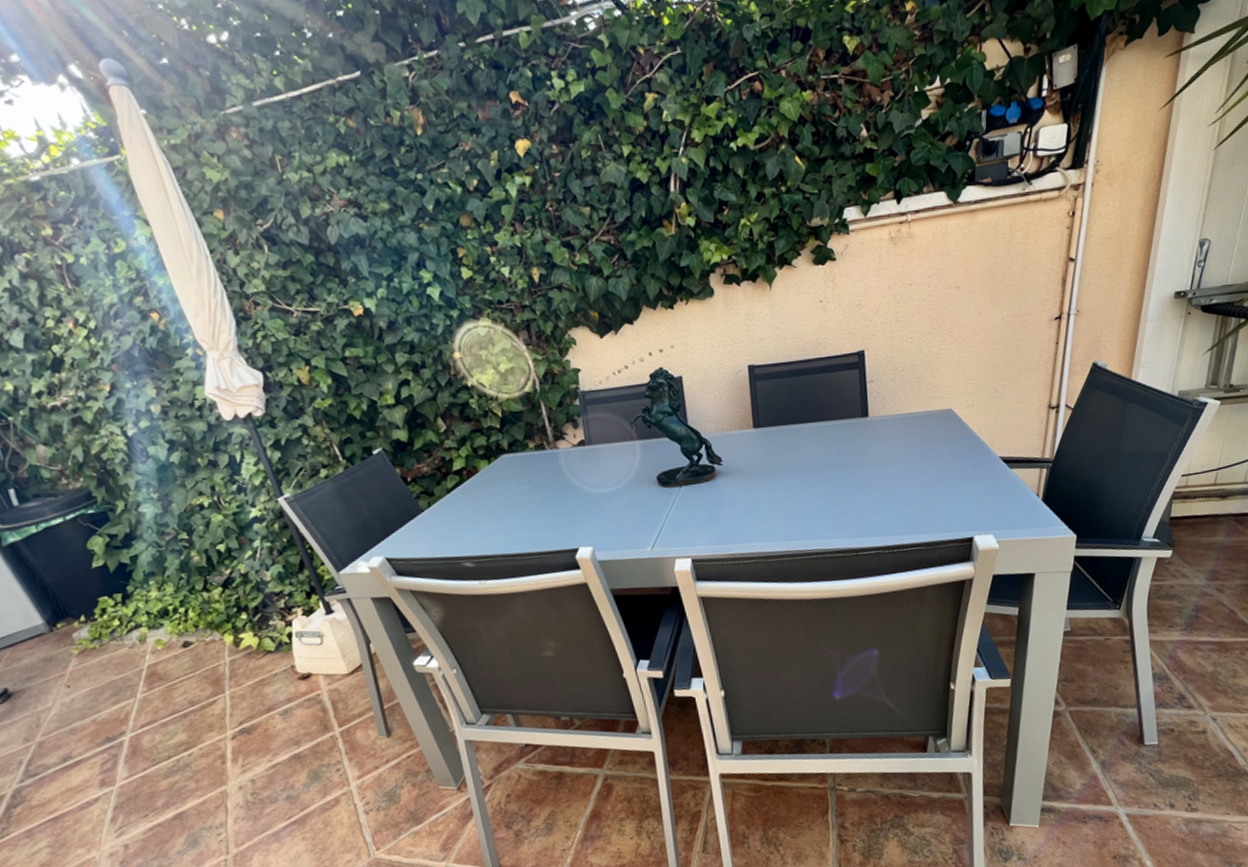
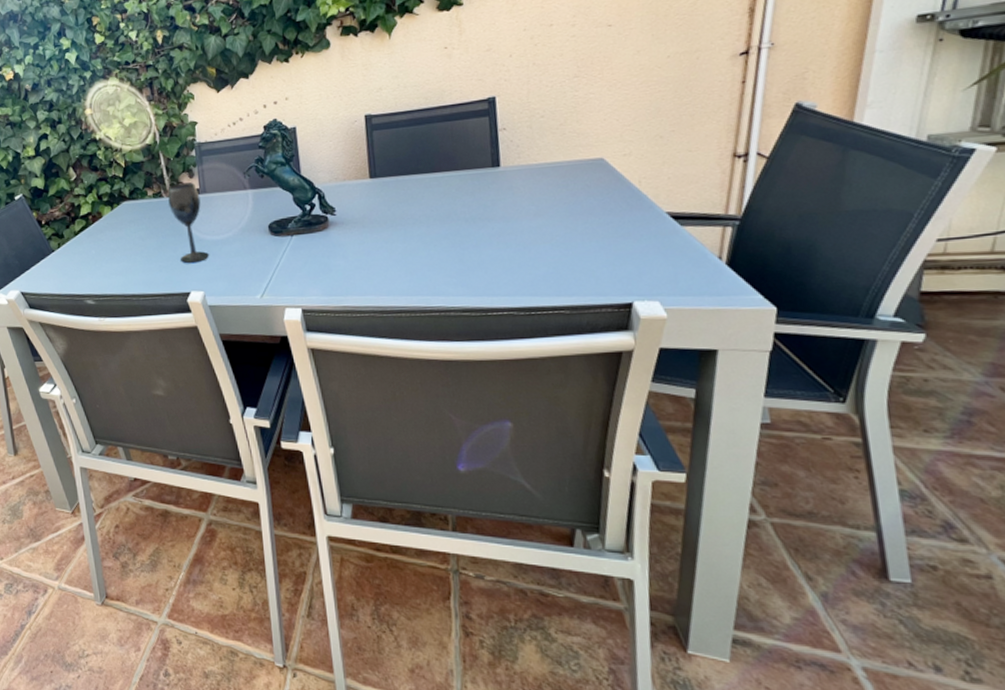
wine glass: none [551,433,597,518] -> present [168,182,209,263]

